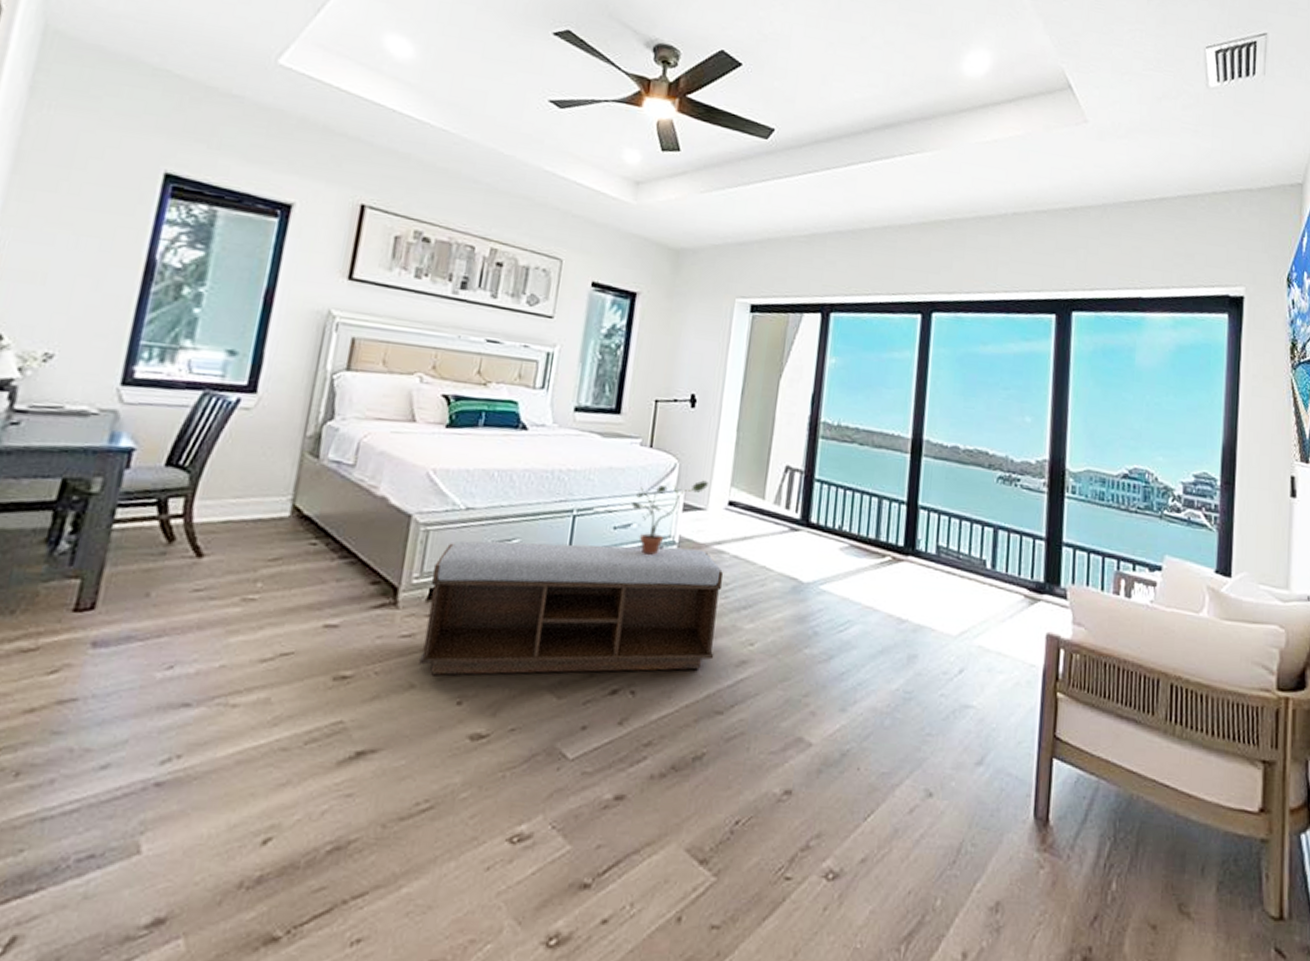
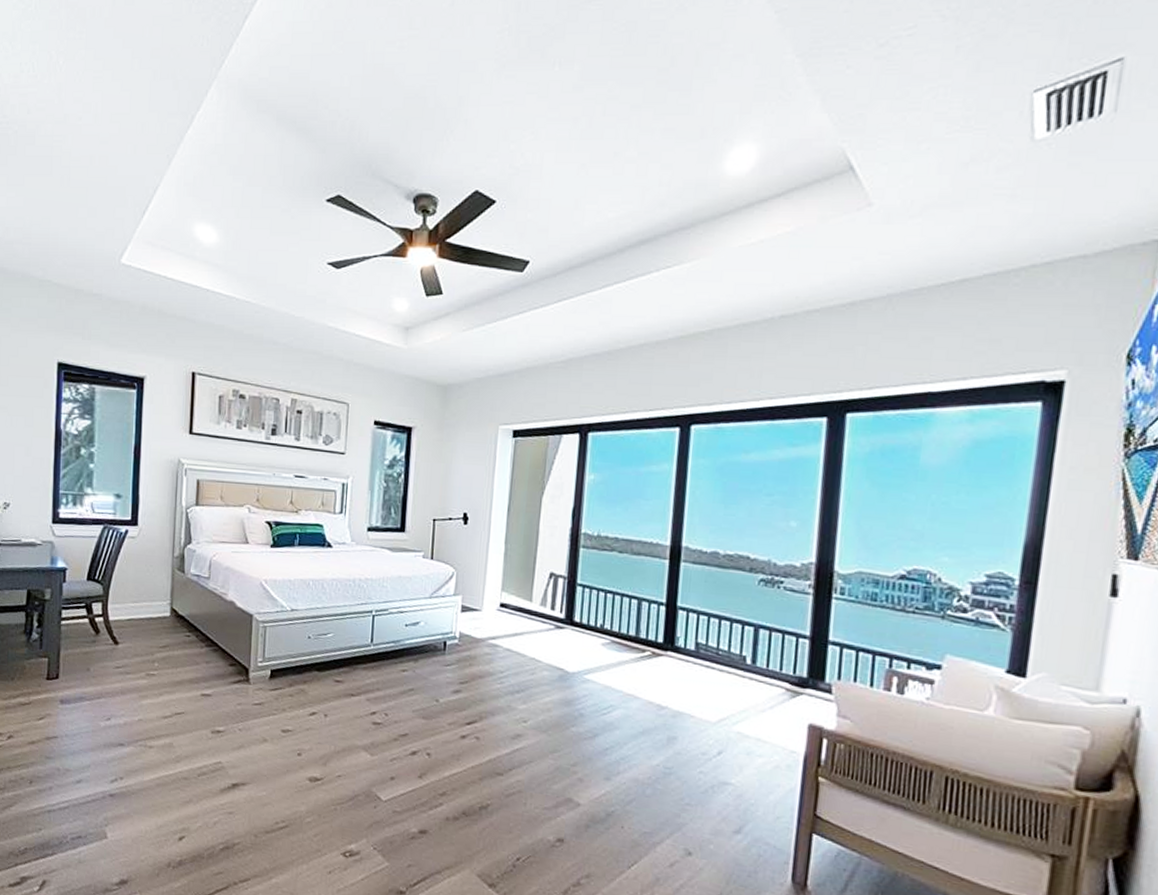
bench: present [419,540,723,675] -> none [268,634,498,739]
potted plant: present [631,480,708,555] -> none [419,586,482,648]

